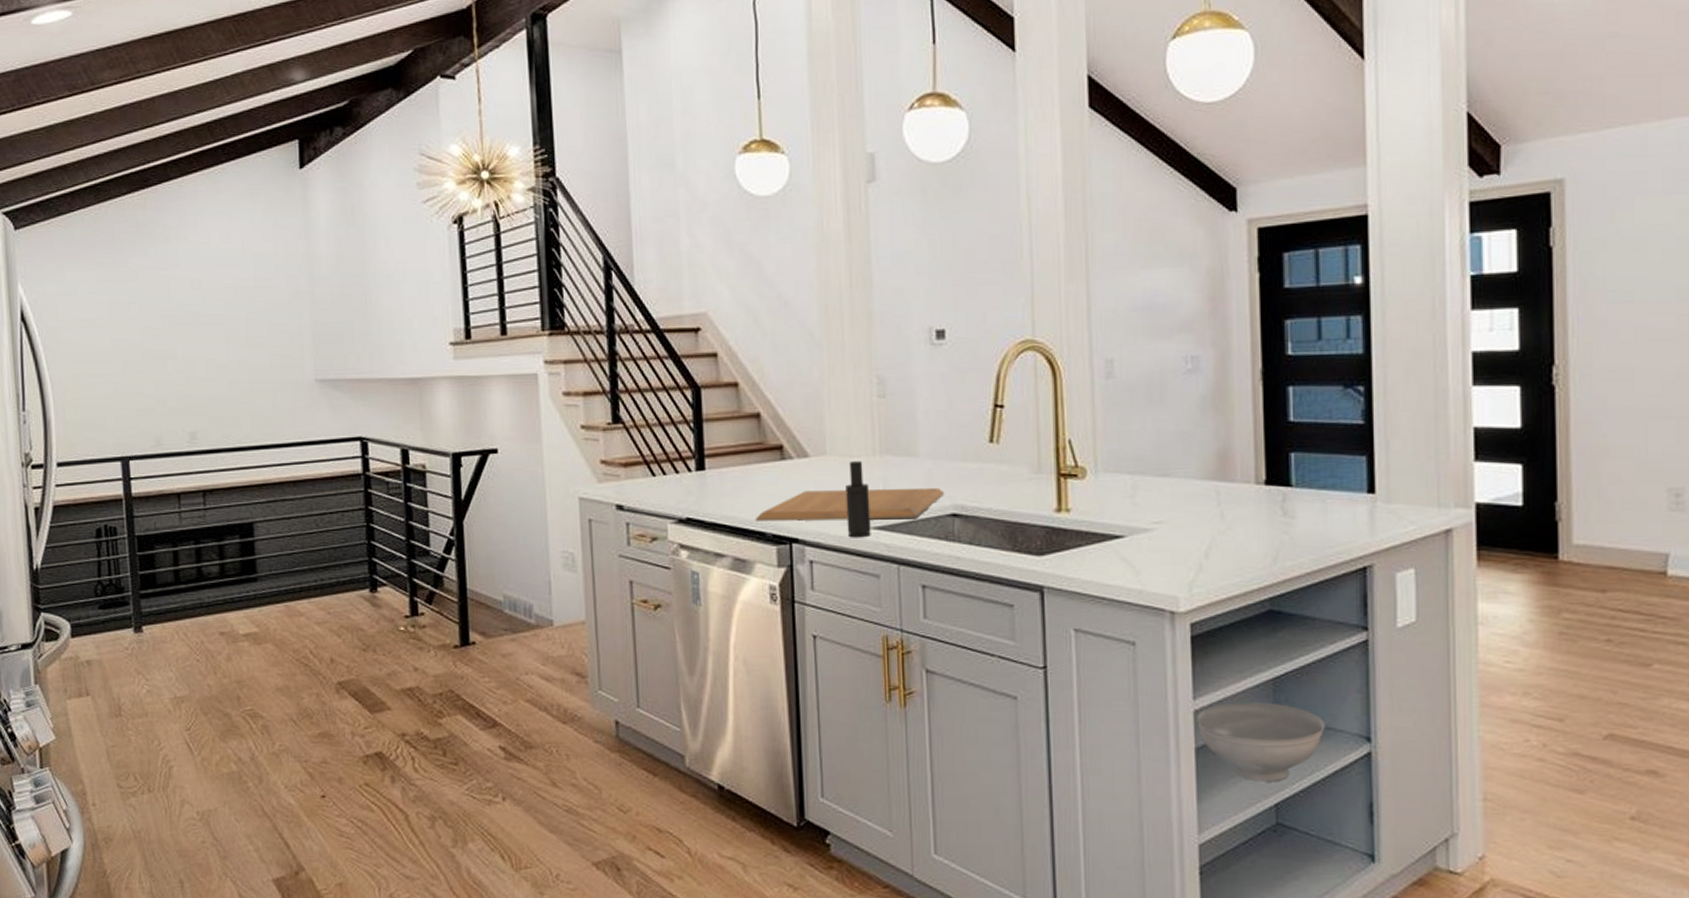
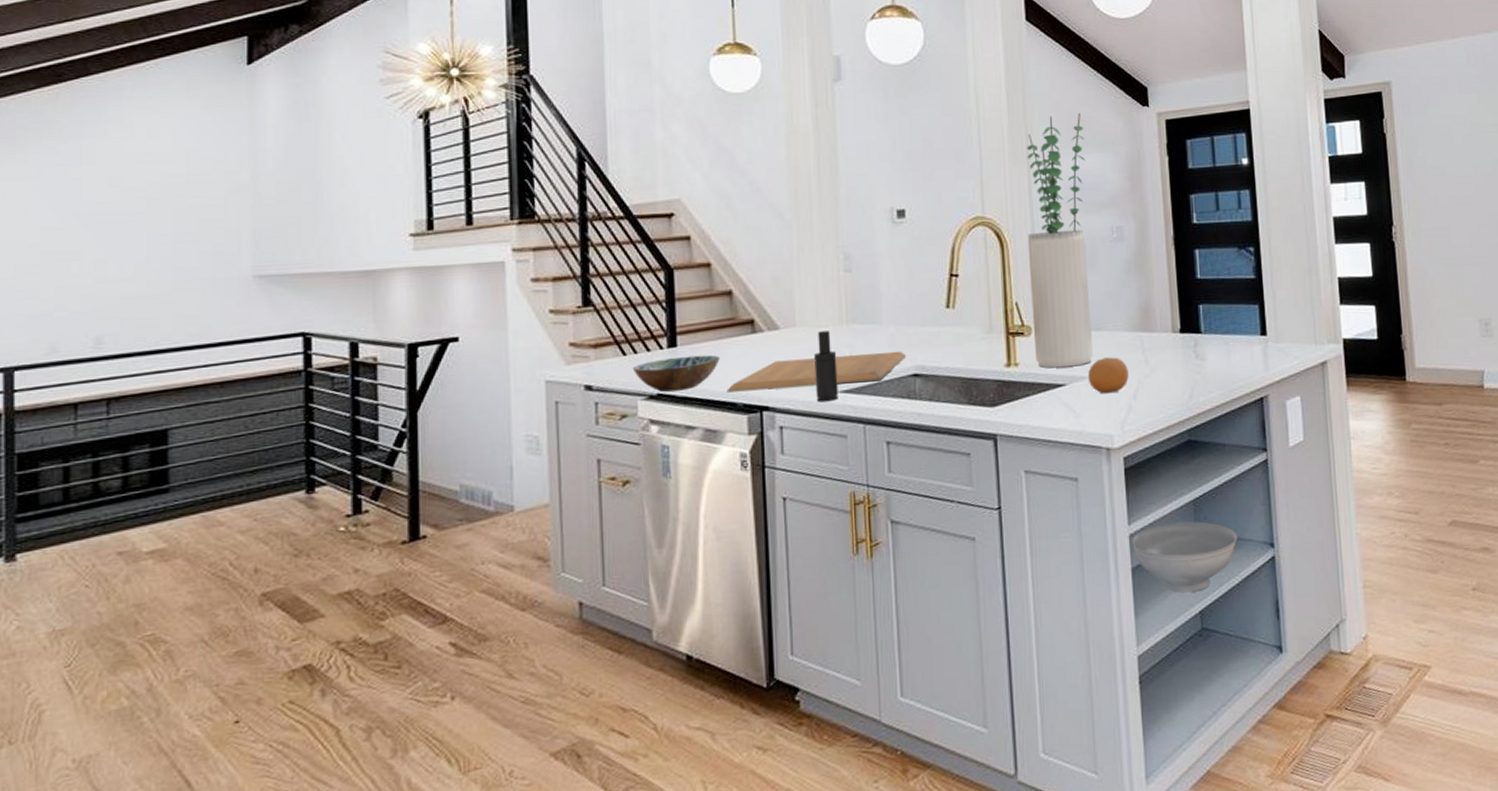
bowl: none [661,480,748,518] -> present [632,355,720,393]
vase: none [1084,220,1158,517] -> present [1027,113,1093,369]
fruit: none [1150,508,1200,550] -> present [1087,357,1129,394]

